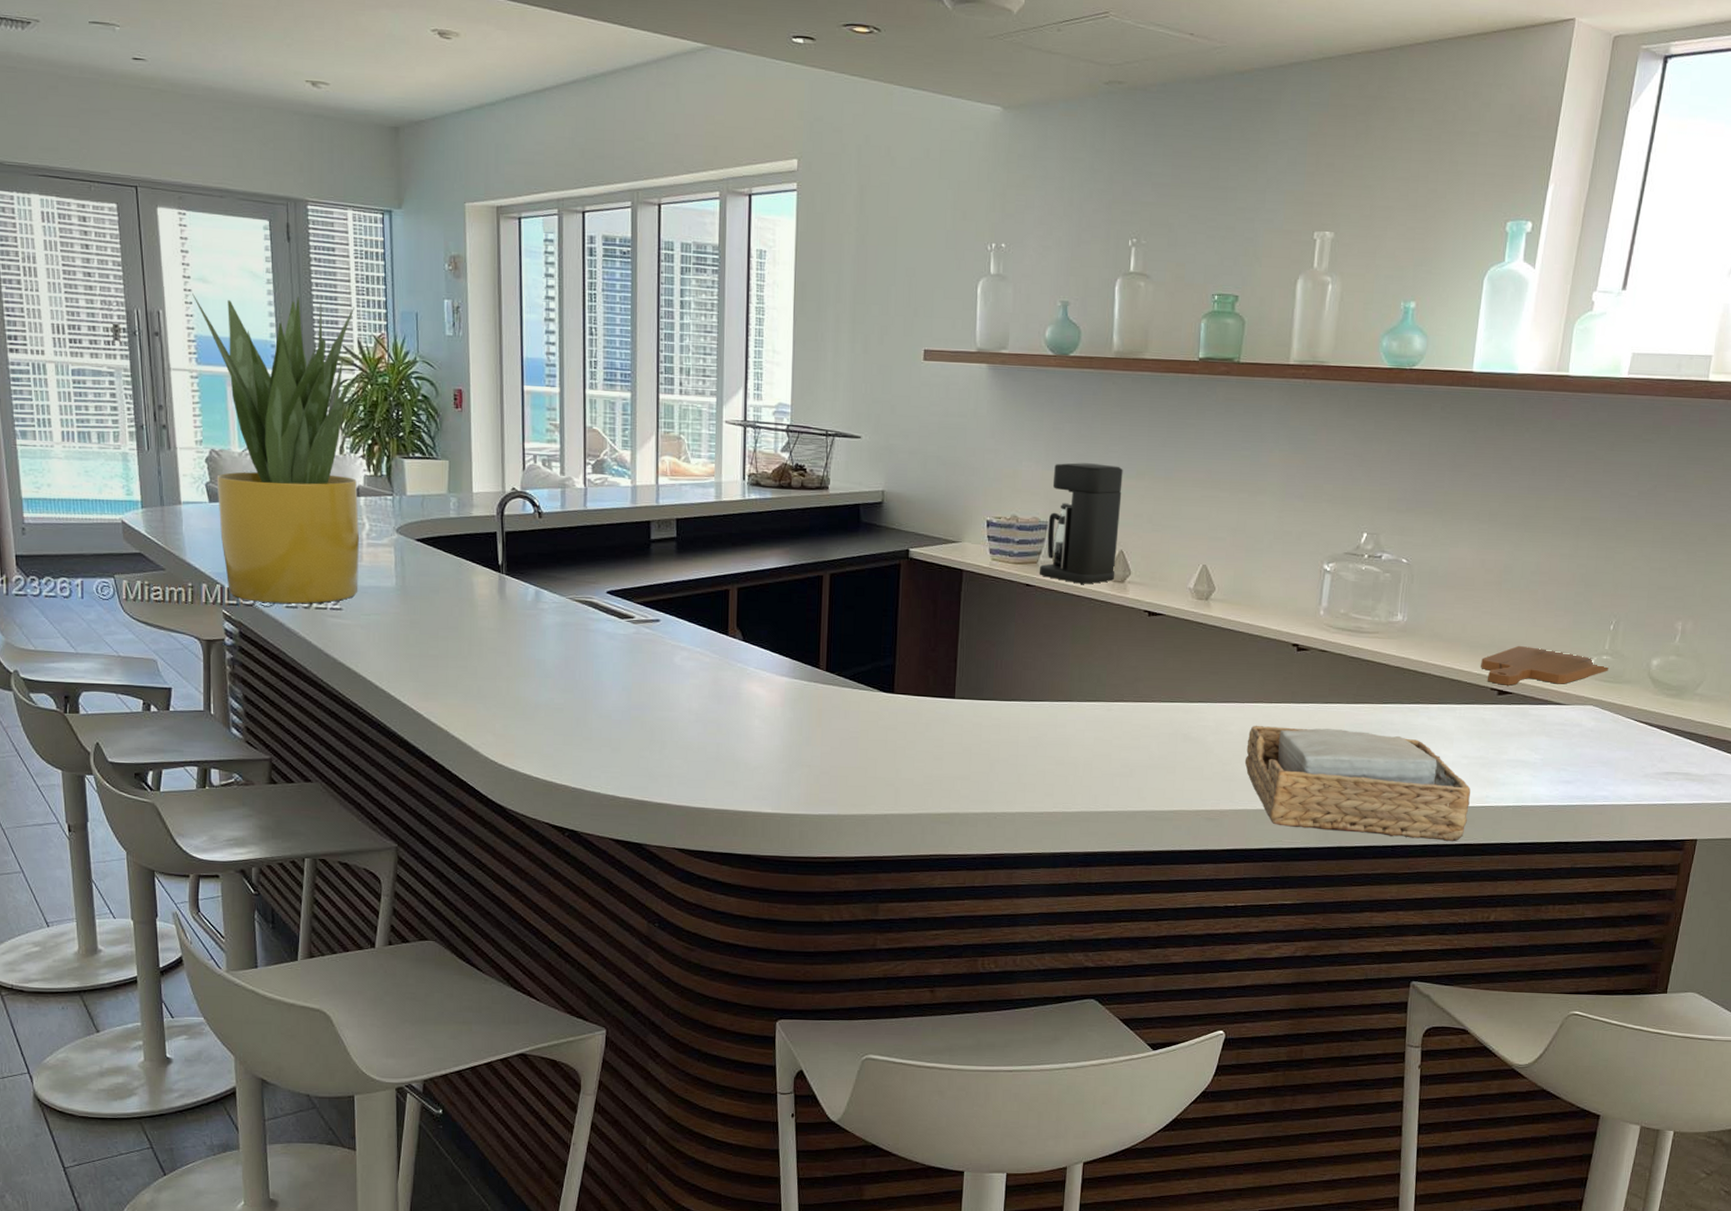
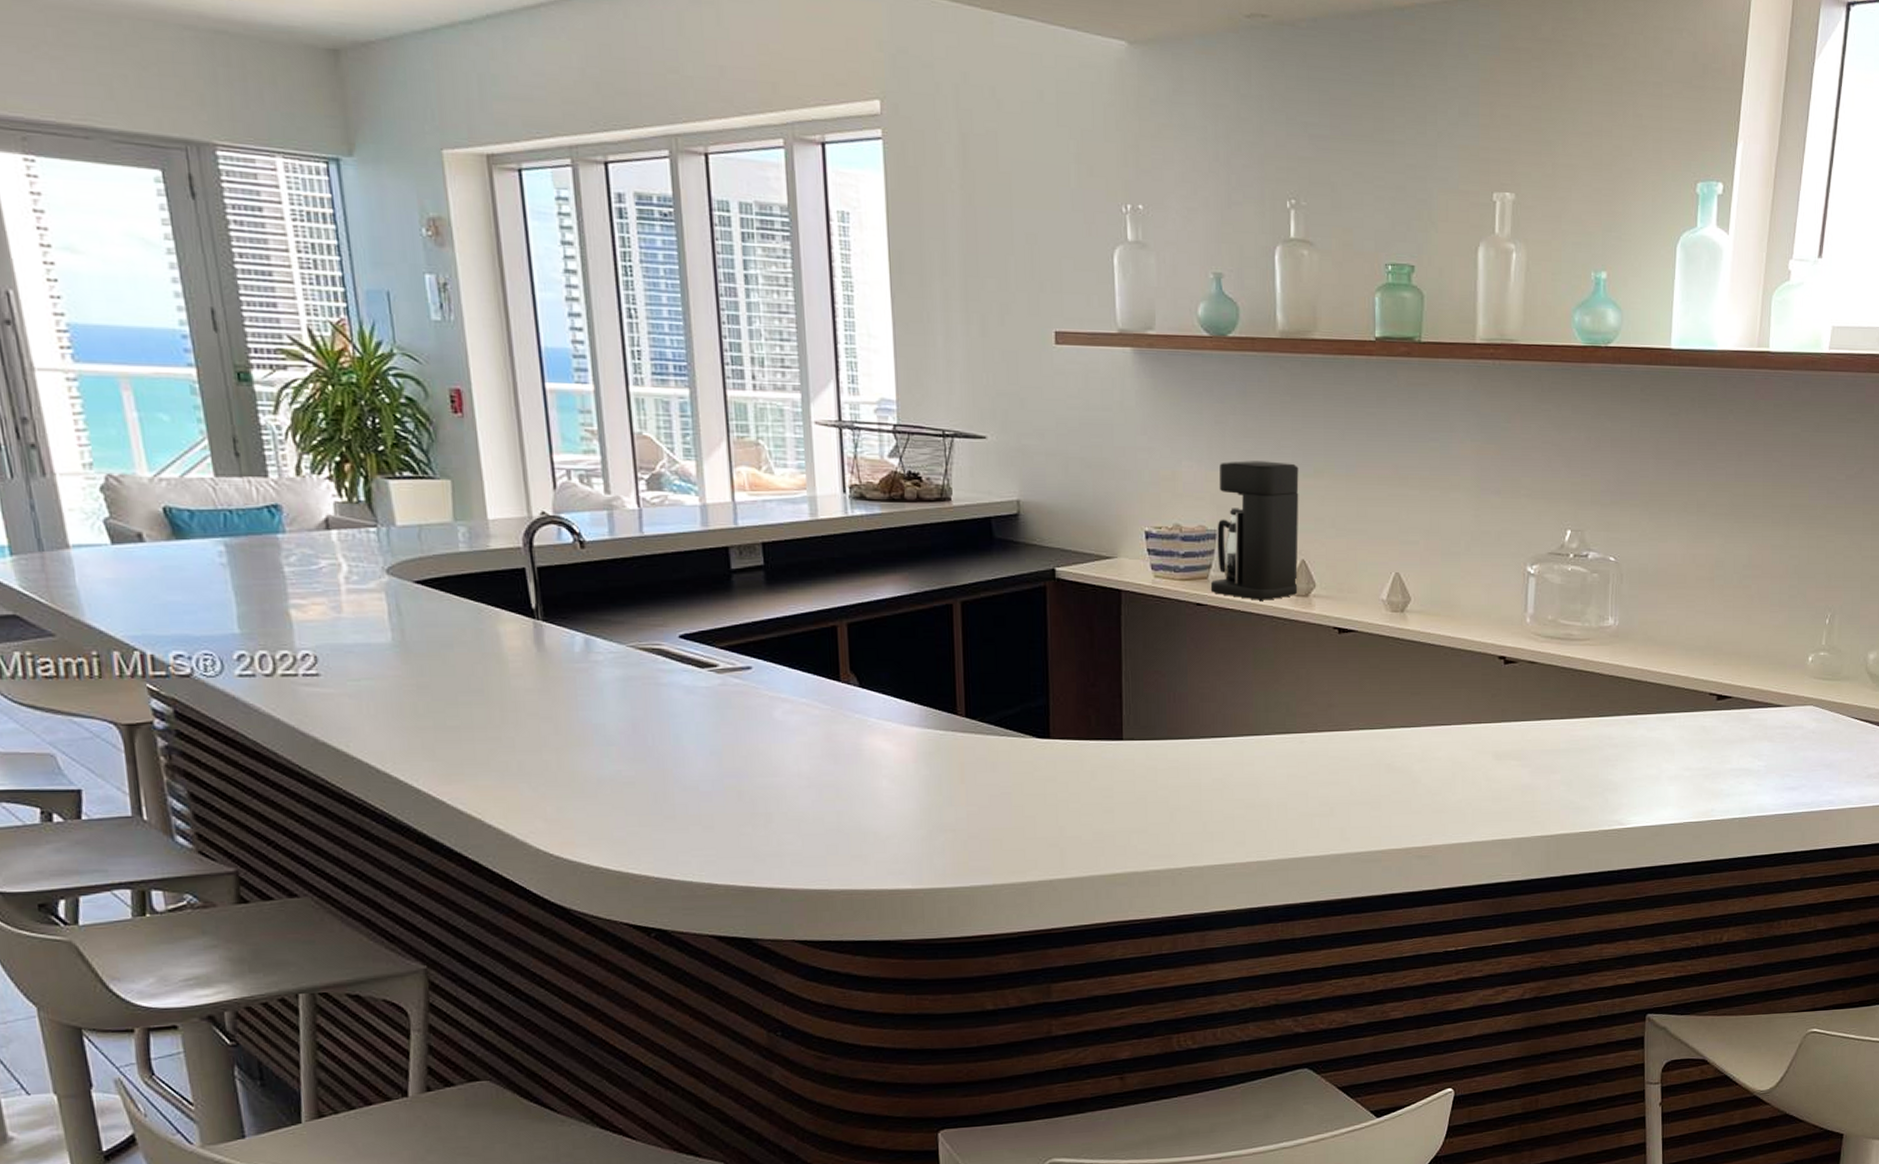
planter: present [192,293,360,604] -> none [56,267,341,671]
napkin holder: present [1244,725,1471,842] -> none [1455,748,1695,862]
cutting board: present [1481,645,1610,686] -> none [1698,645,1827,689]

